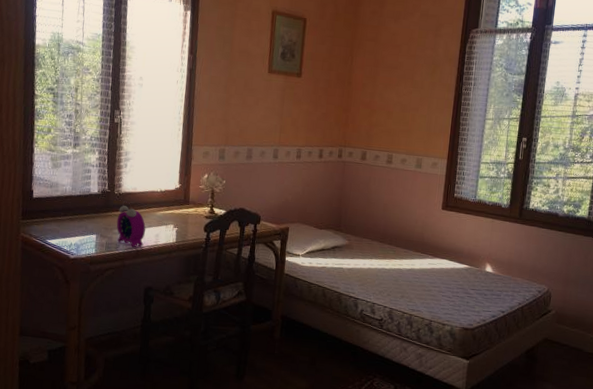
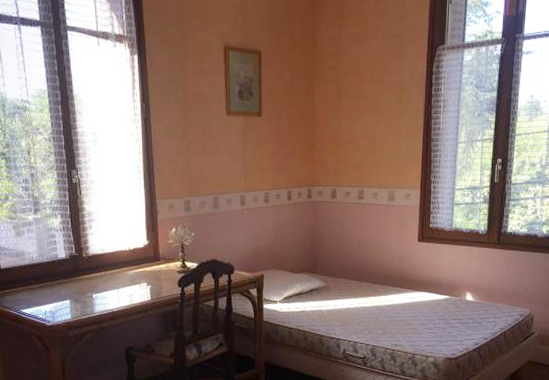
alarm clock: present [116,200,146,248] -> none [88,263,119,310]

